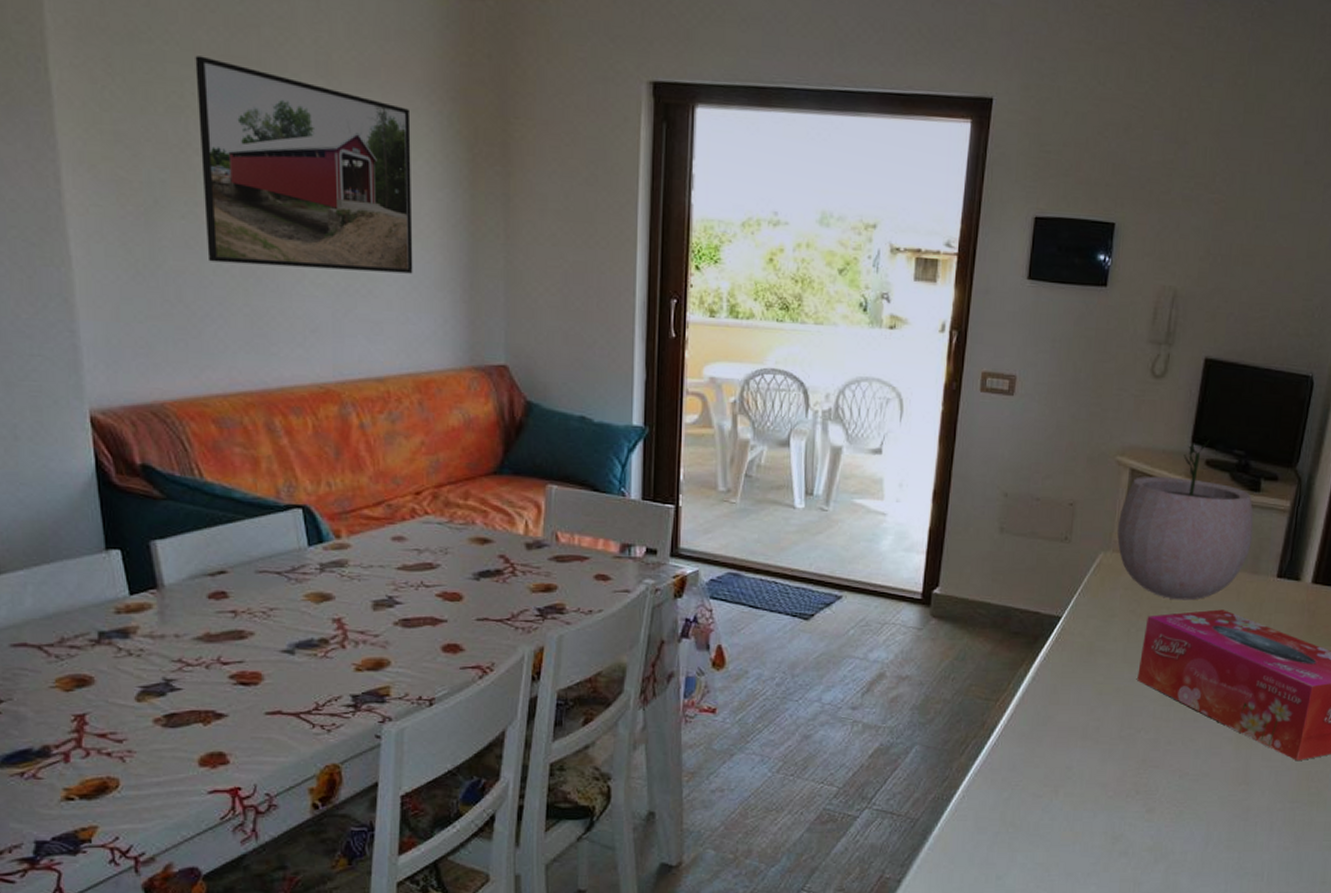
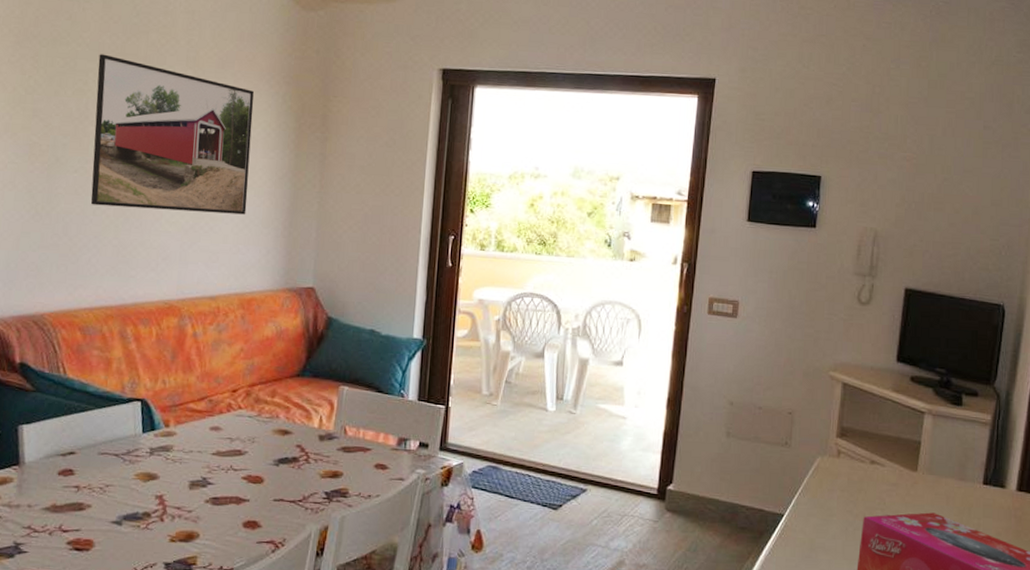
plant pot: present [1117,439,1254,601] -> none [833,358,958,503]

